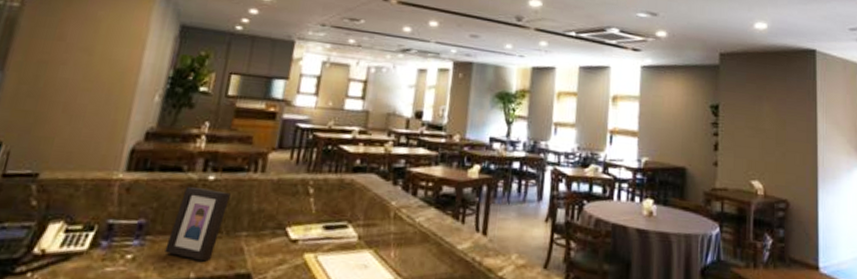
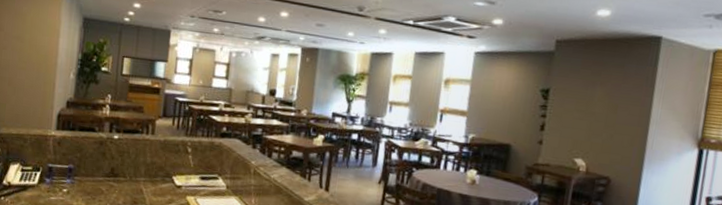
picture frame: present [165,186,231,262] -> none [88,142,131,197]

